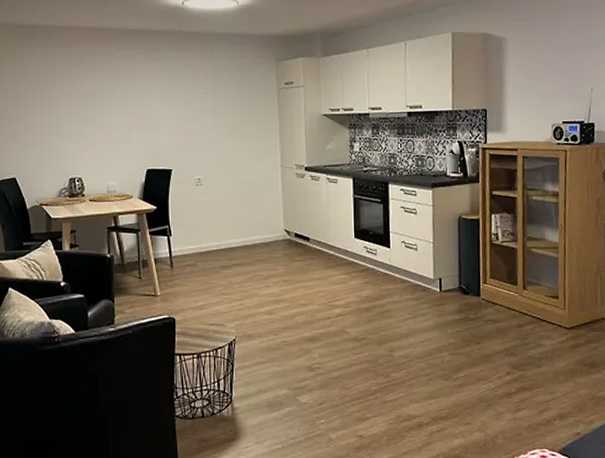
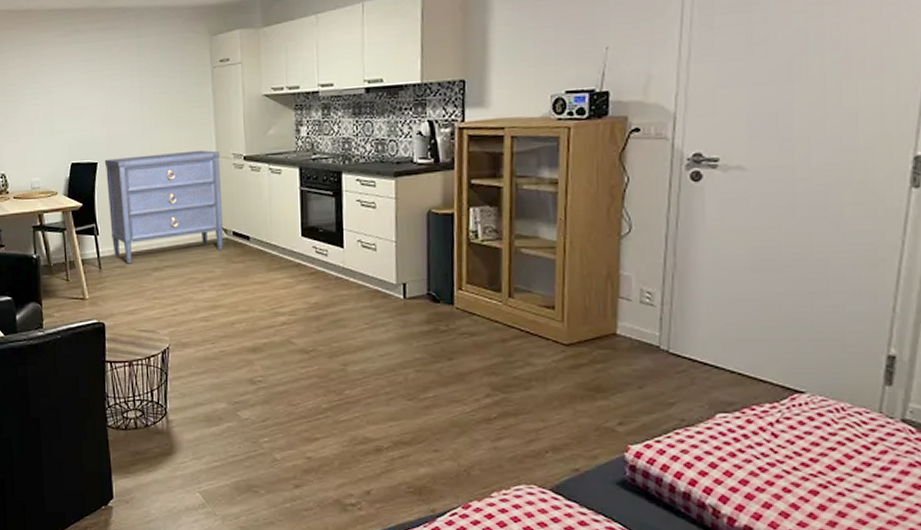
dresser: none [178,160,287,263] -> present [104,150,224,264]

